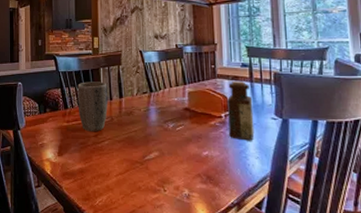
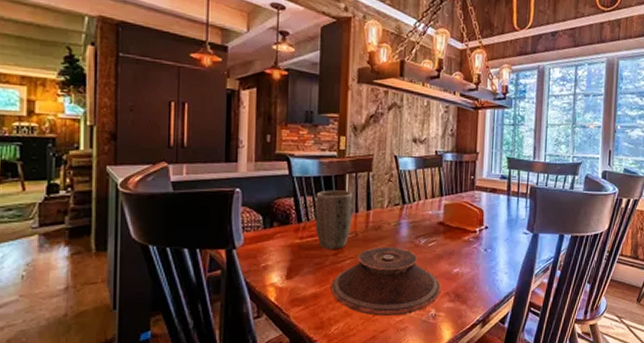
plate: none [94,129,192,193] -> present [331,246,441,316]
bottle: present [226,81,255,141] -> none [482,194,508,256]

